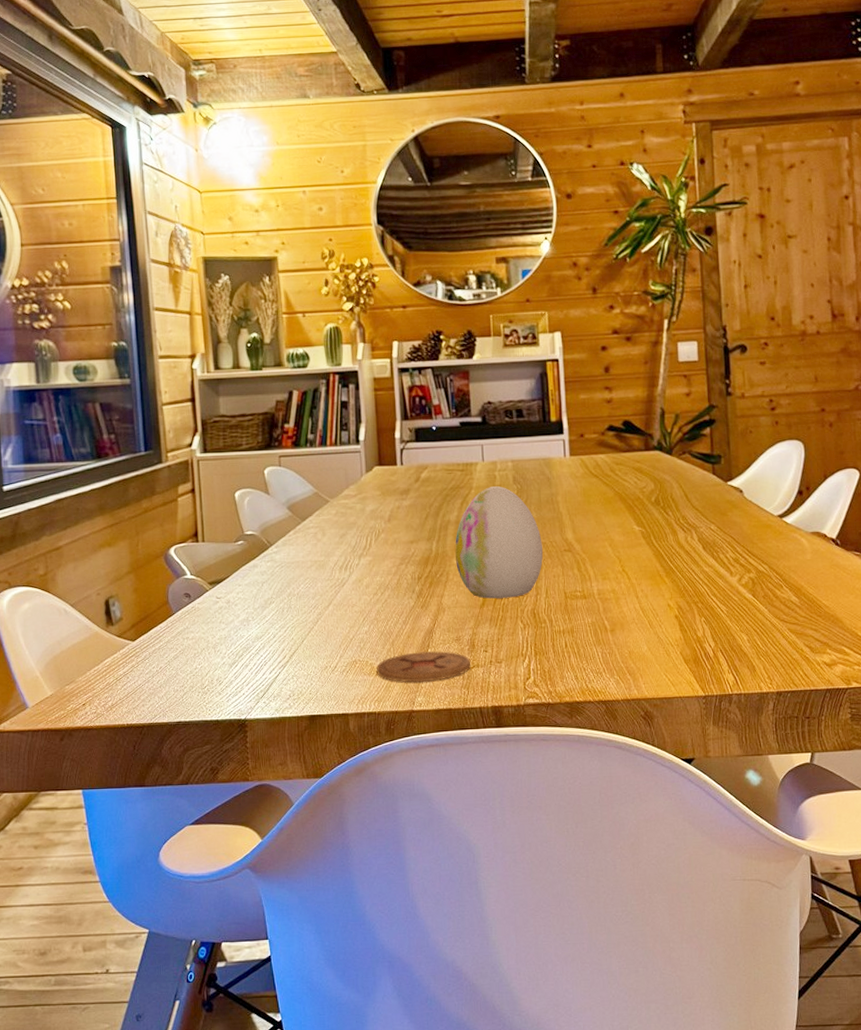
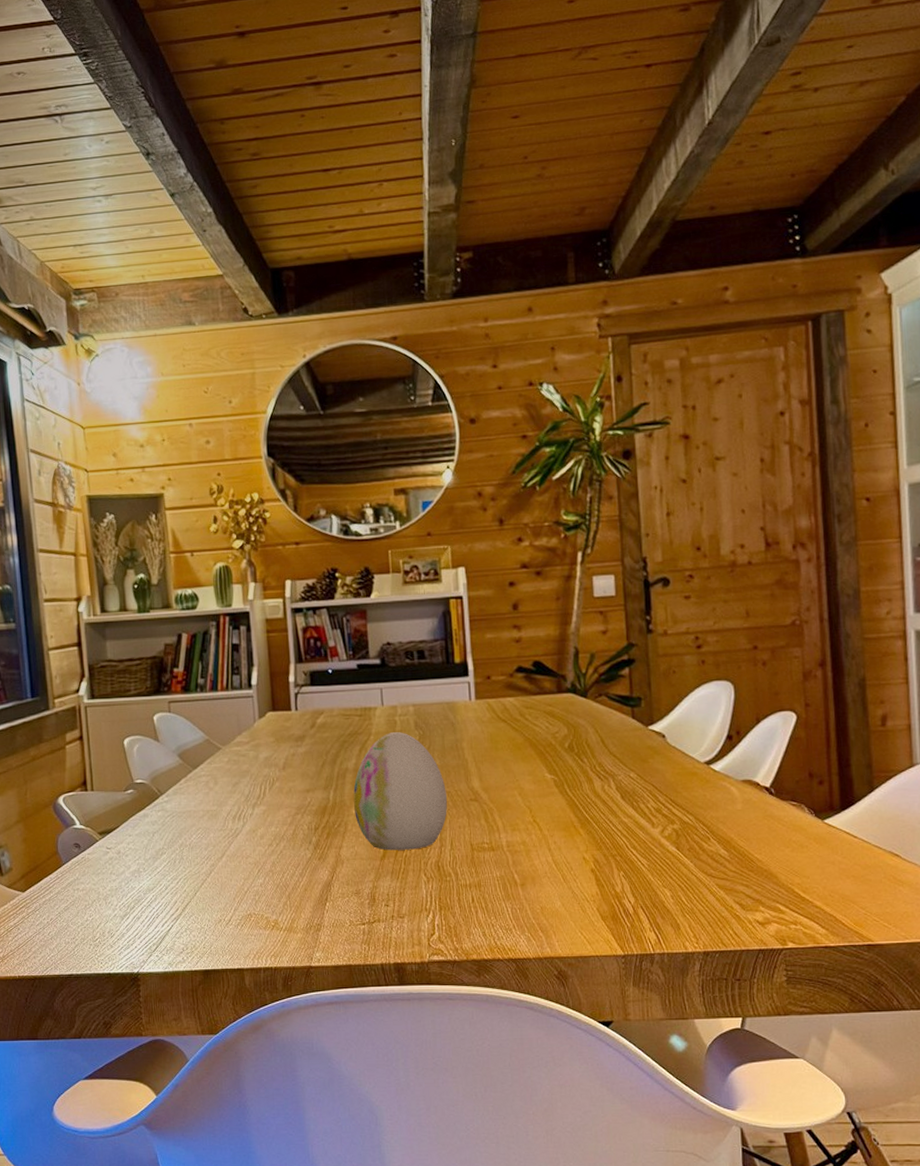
coaster: present [376,650,471,682] -> none [272,904,372,937]

